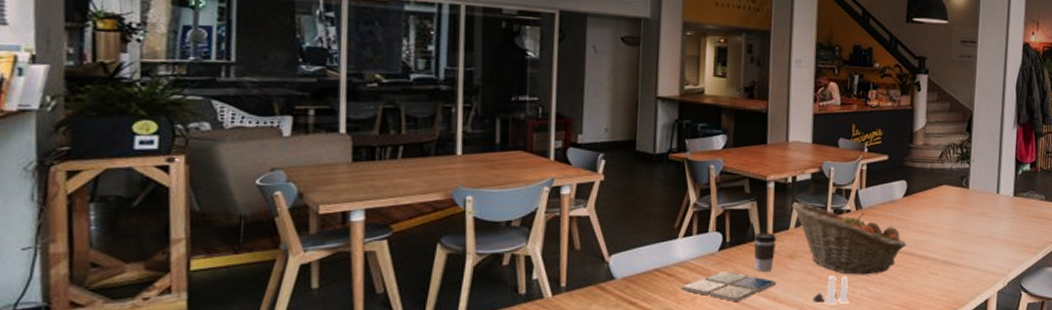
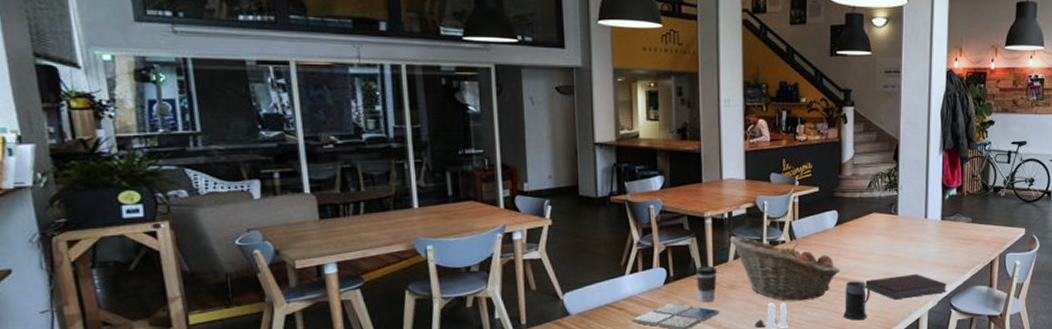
mug: none [908,256,937,299] -> present [843,281,870,321]
notebook: none [932,251,1018,279] -> present [865,273,948,300]

